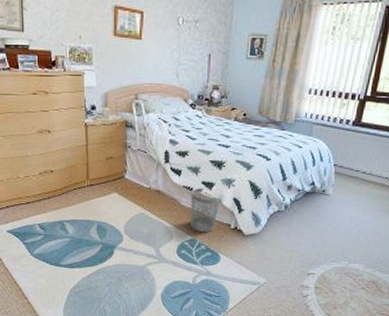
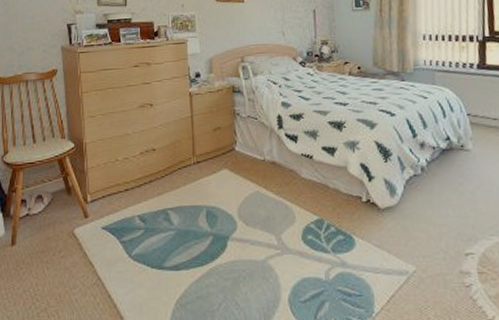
wastebasket: present [190,188,222,233] -> none [311,155,347,210]

